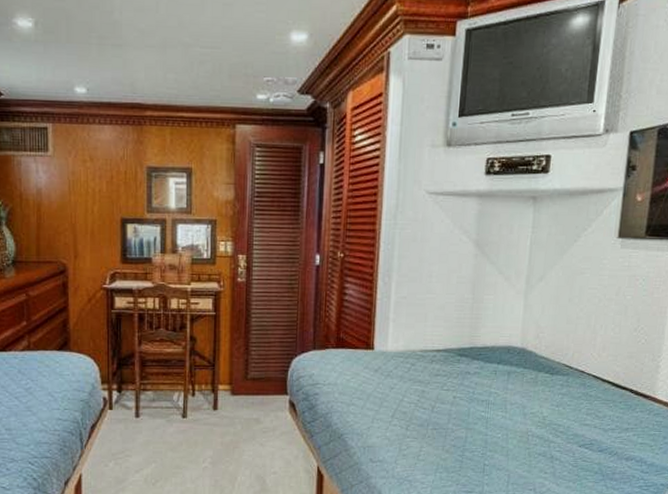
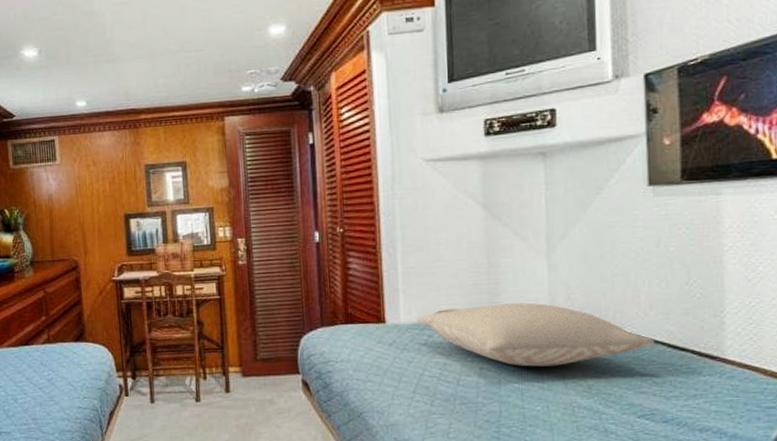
pillow: none [402,338,603,398] -> present [416,302,655,367]

